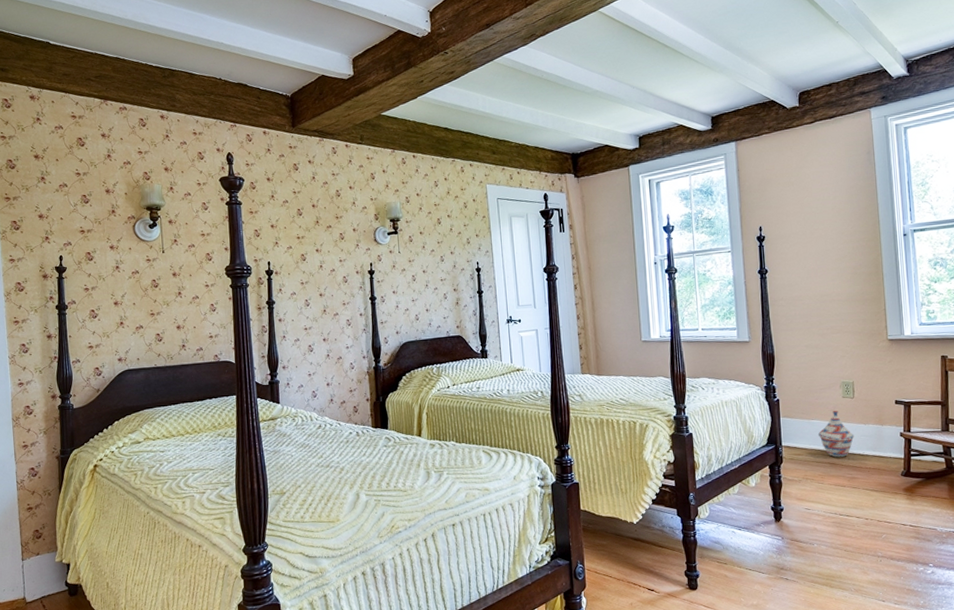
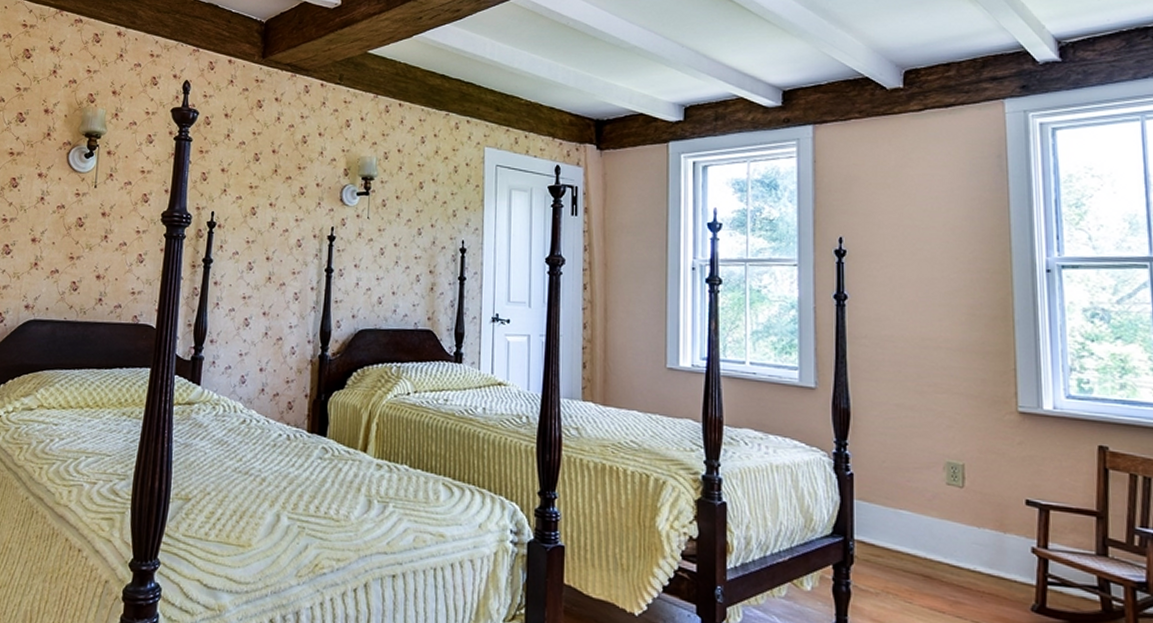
woven basket: present [817,410,855,457] -> none [907,500,962,570]

